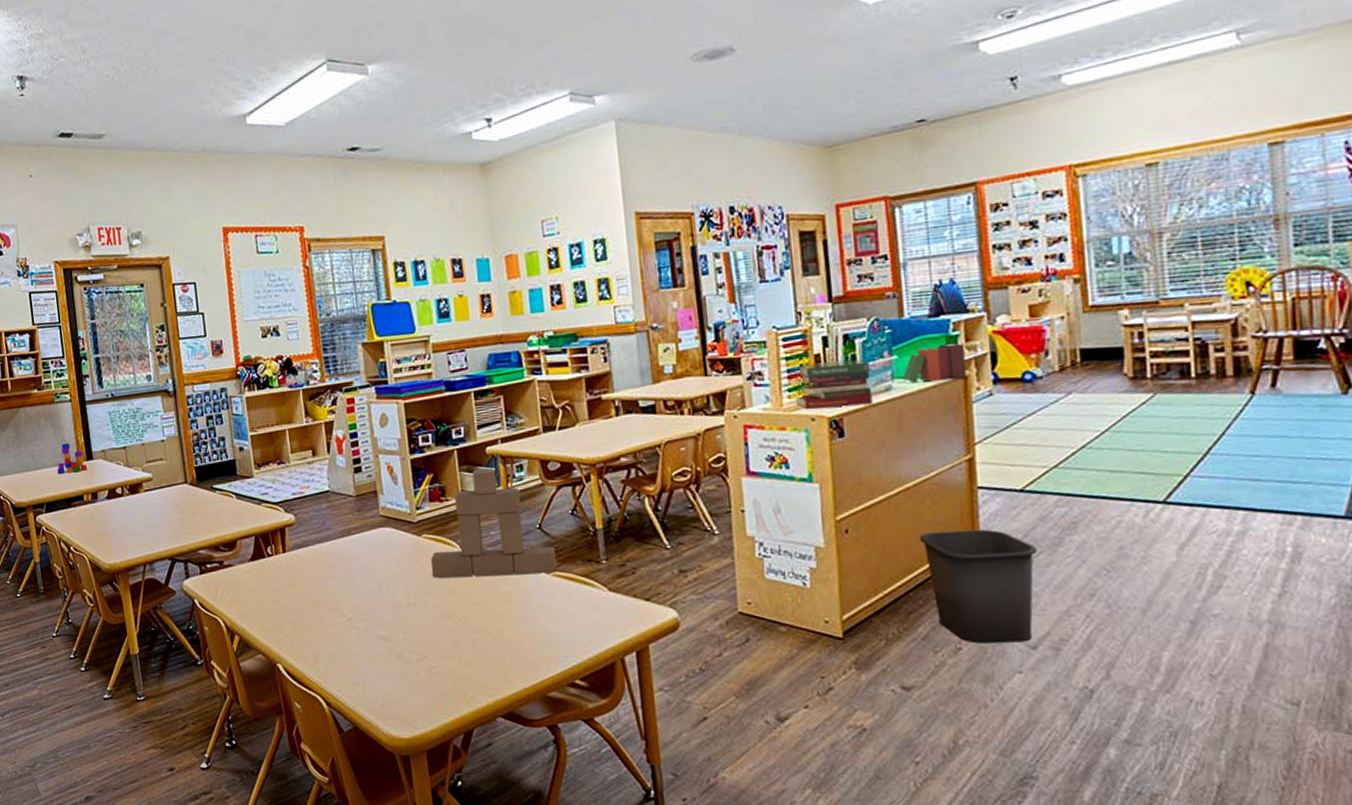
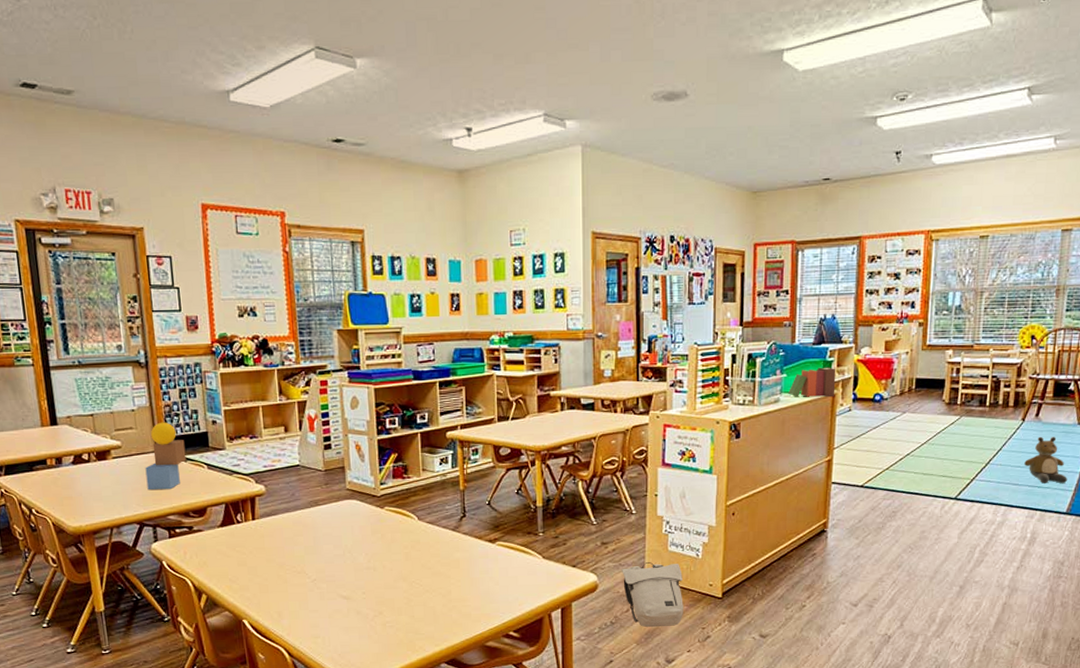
toy blocks: present [57,443,87,475] -> none [18,407,51,439]
toy blocks: none [175,451,215,524] -> present [145,422,187,491]
toy blocks: present [431,468,557,578] -> none [391,451,501,545]
backpack: none [708,594,794,676] -> present [622,562,683,628]
books: present [796,359,873,410] -> none [707,375,765,415]
waste bin: present [919,529,1037,644] -> none [785,515,866,602]
bear: none [1264,413,1339,477] -> present [1024,436,1067,484]

